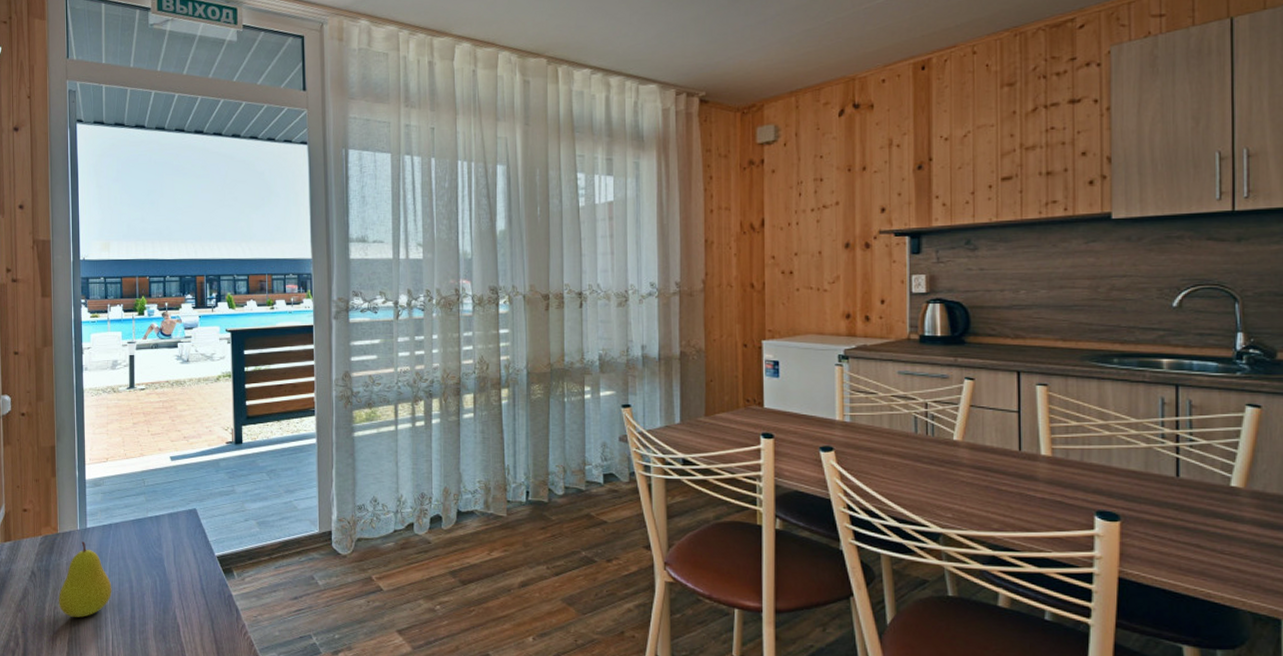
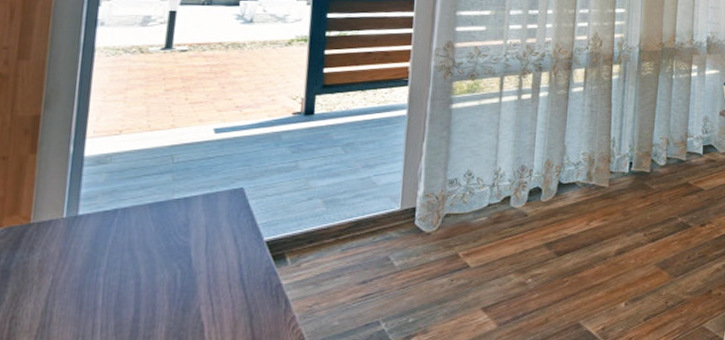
fruit: present [58,541,112,617] -> none [18,232,109,327]

